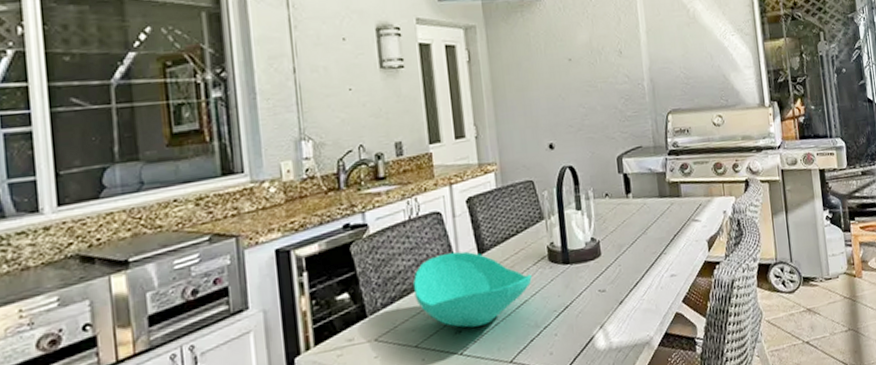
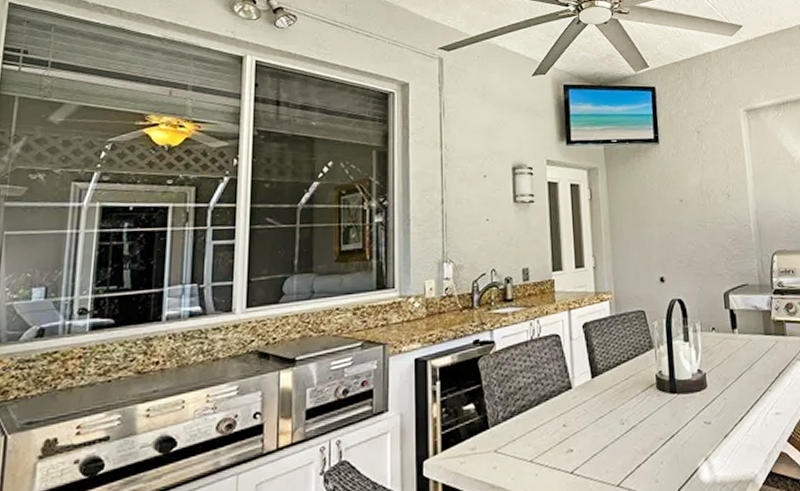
table top decor: present [412,251,532,328] -> none [531,373,641,448]

